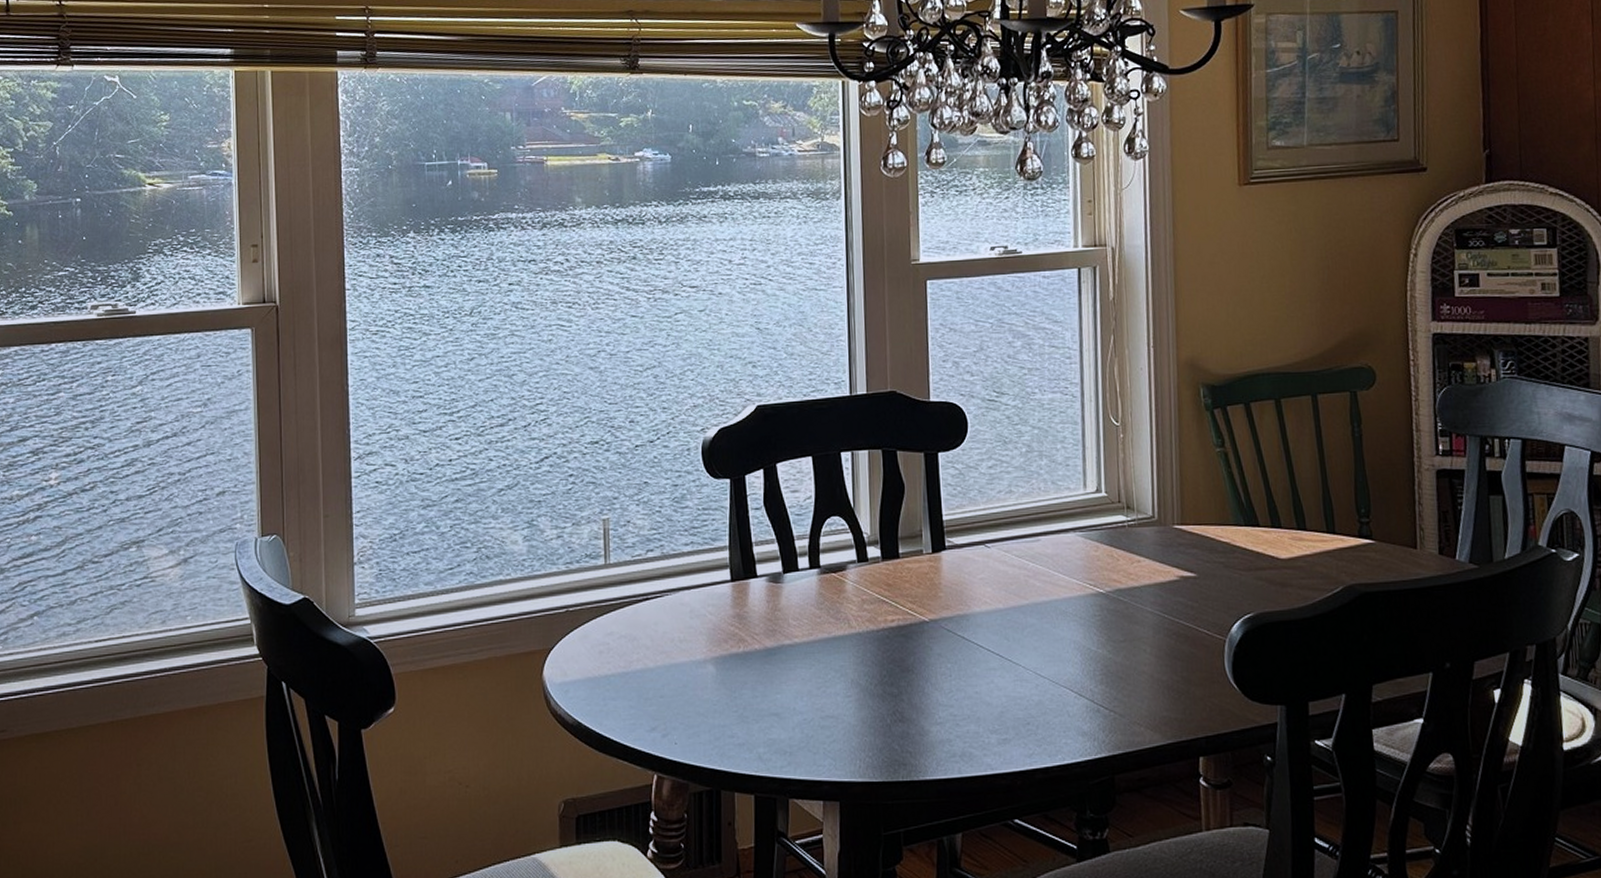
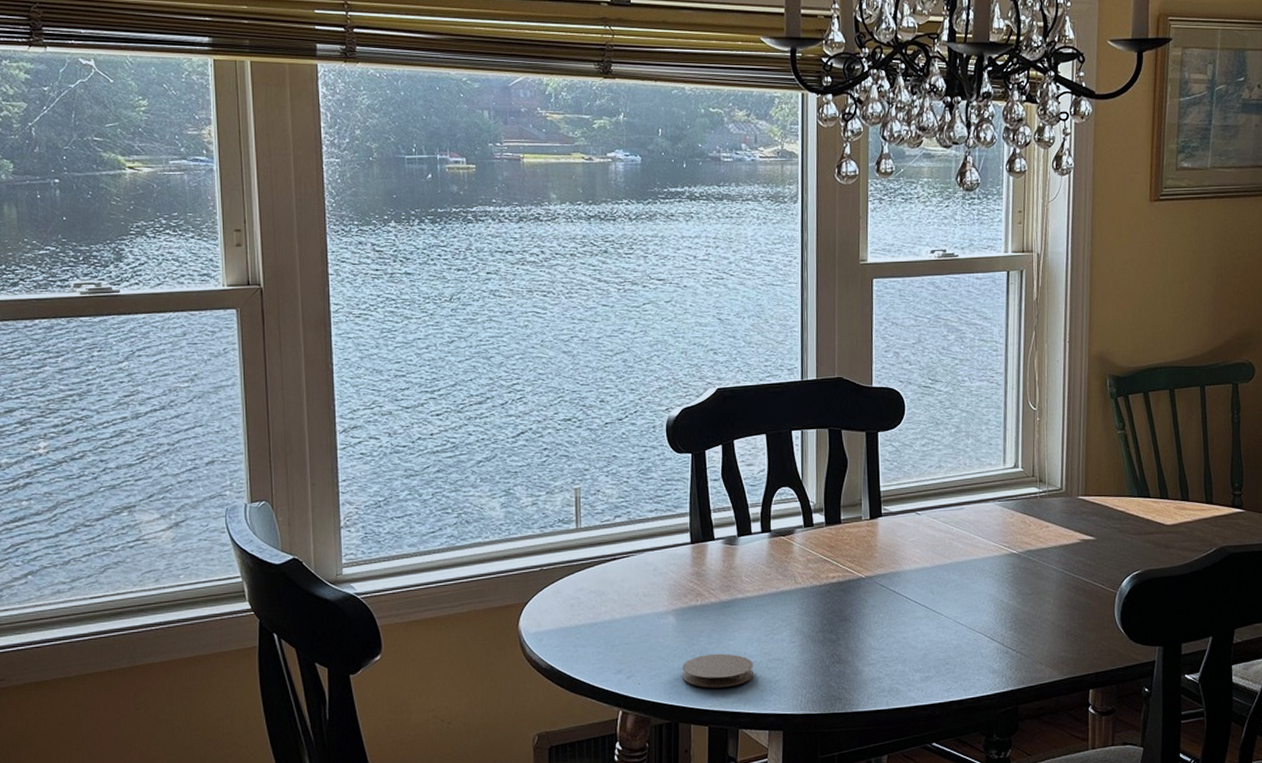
coaster: none [724,709,804,750] -> present [682,653,753,688]

